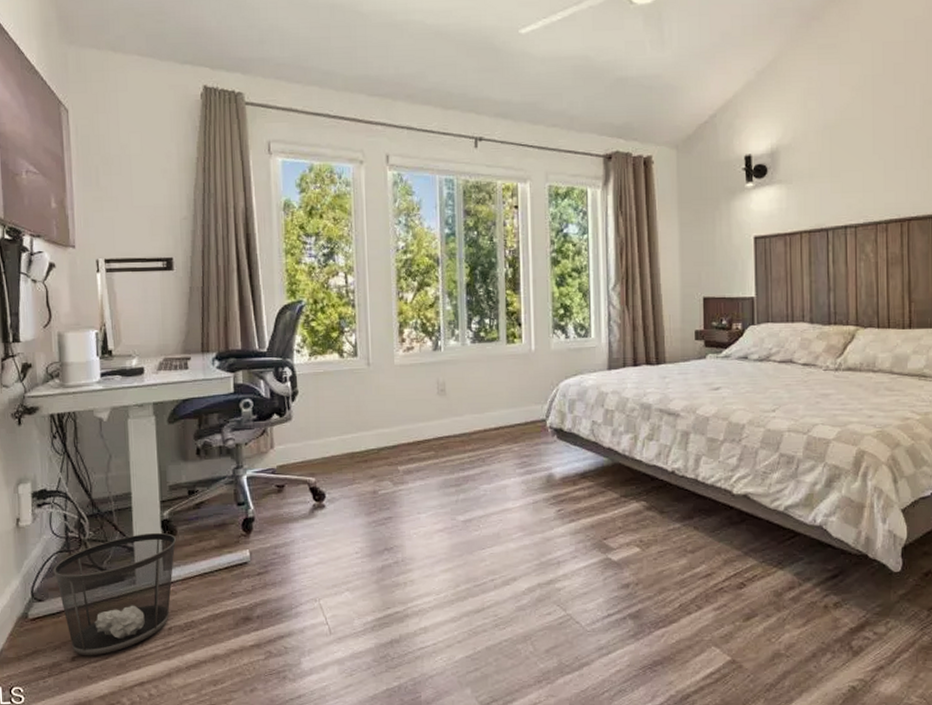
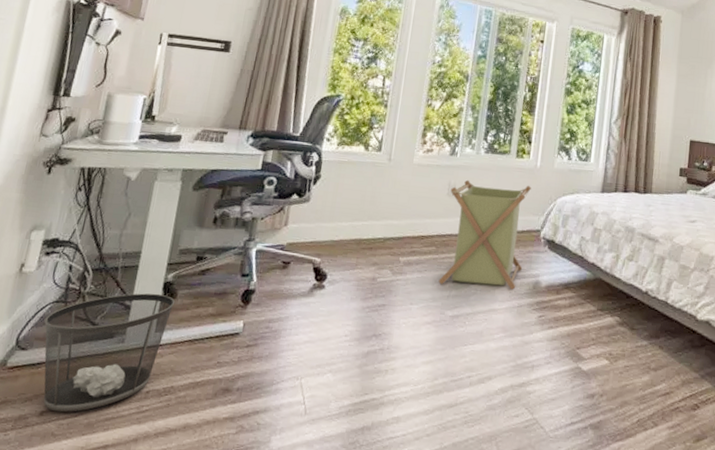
laundry basket: none [440,373,533,490] -> present [438,179,531,290]

